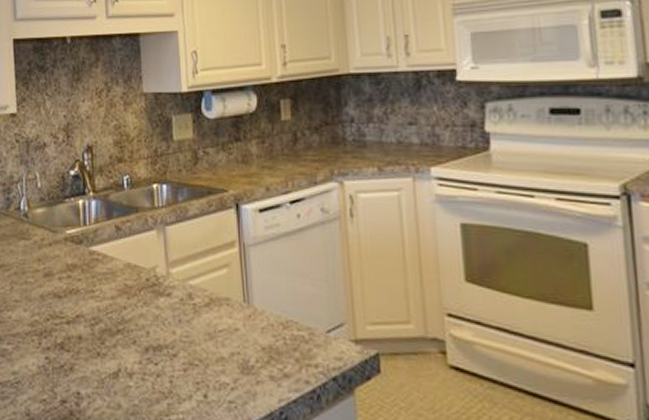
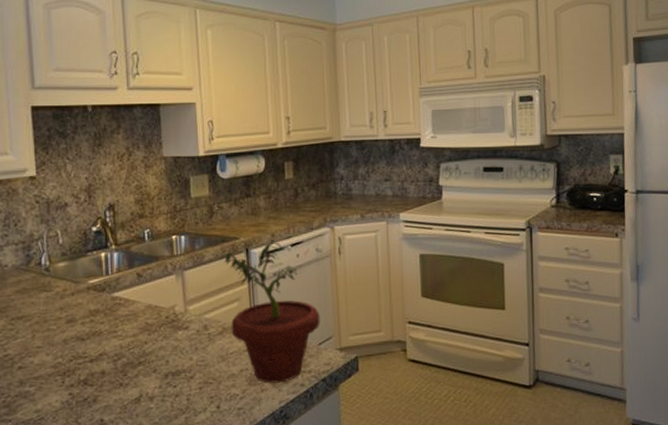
potted plant: none [206,194,329,377] -> present [220,239,321,384]

